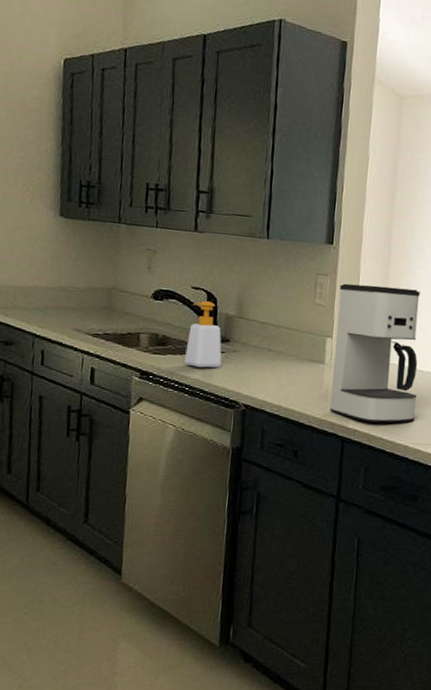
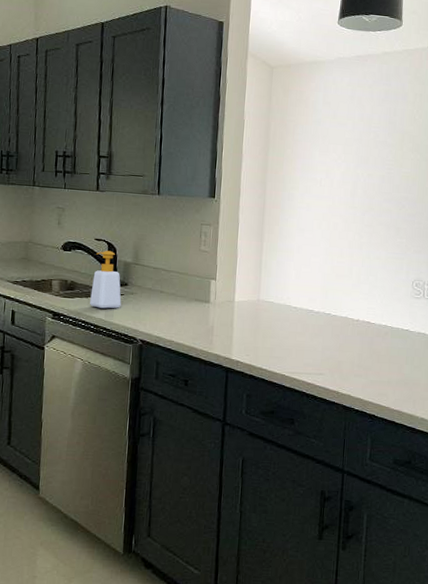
coffee maker: present [329,283,420,423] -> none [215,232,292,355]

